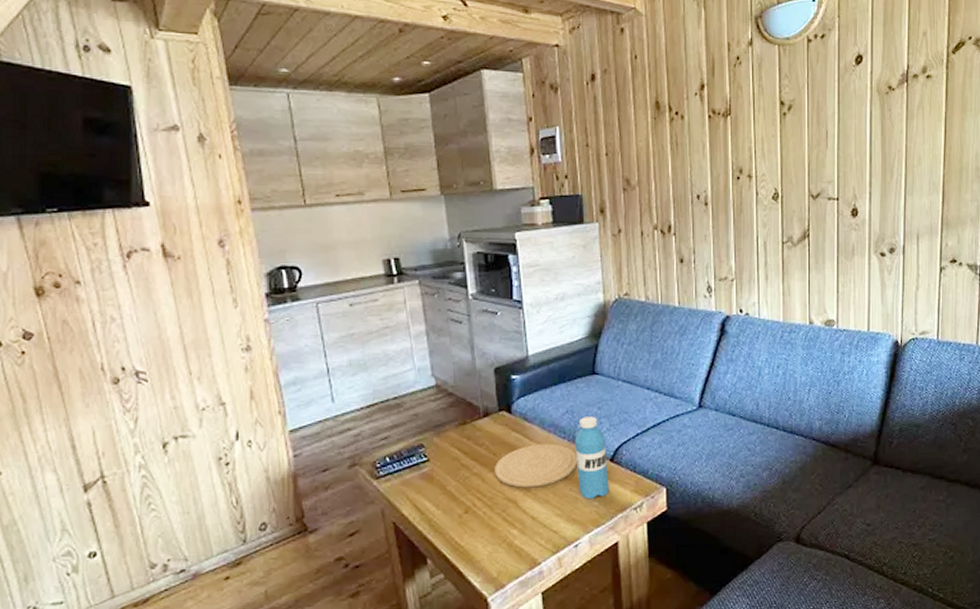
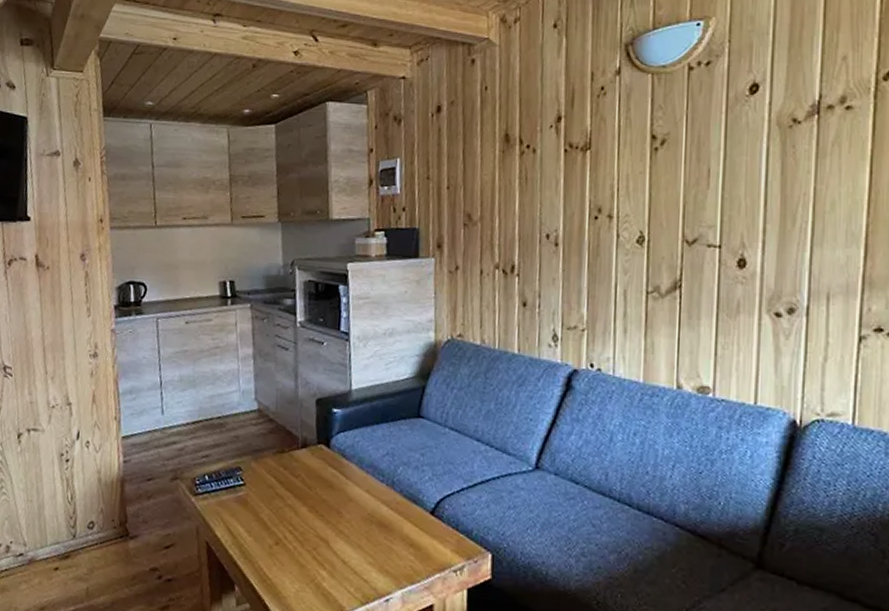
plate: present [495,443,578,488] -> none [308,483,396,530]
water bottle: present [575,416,609,499] -> none [393,461,428,552]

